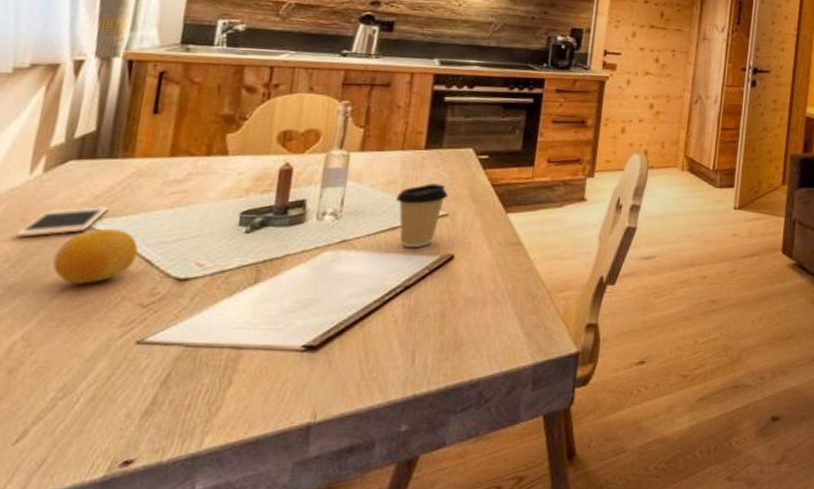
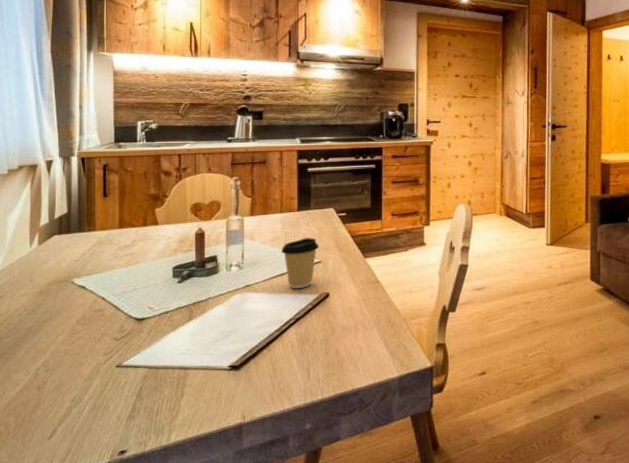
cell phone: present [15,206,110,237] -> none [27,268,85,293]
fruit: present [53,228,139,284] -> none [54,283,108,325]

